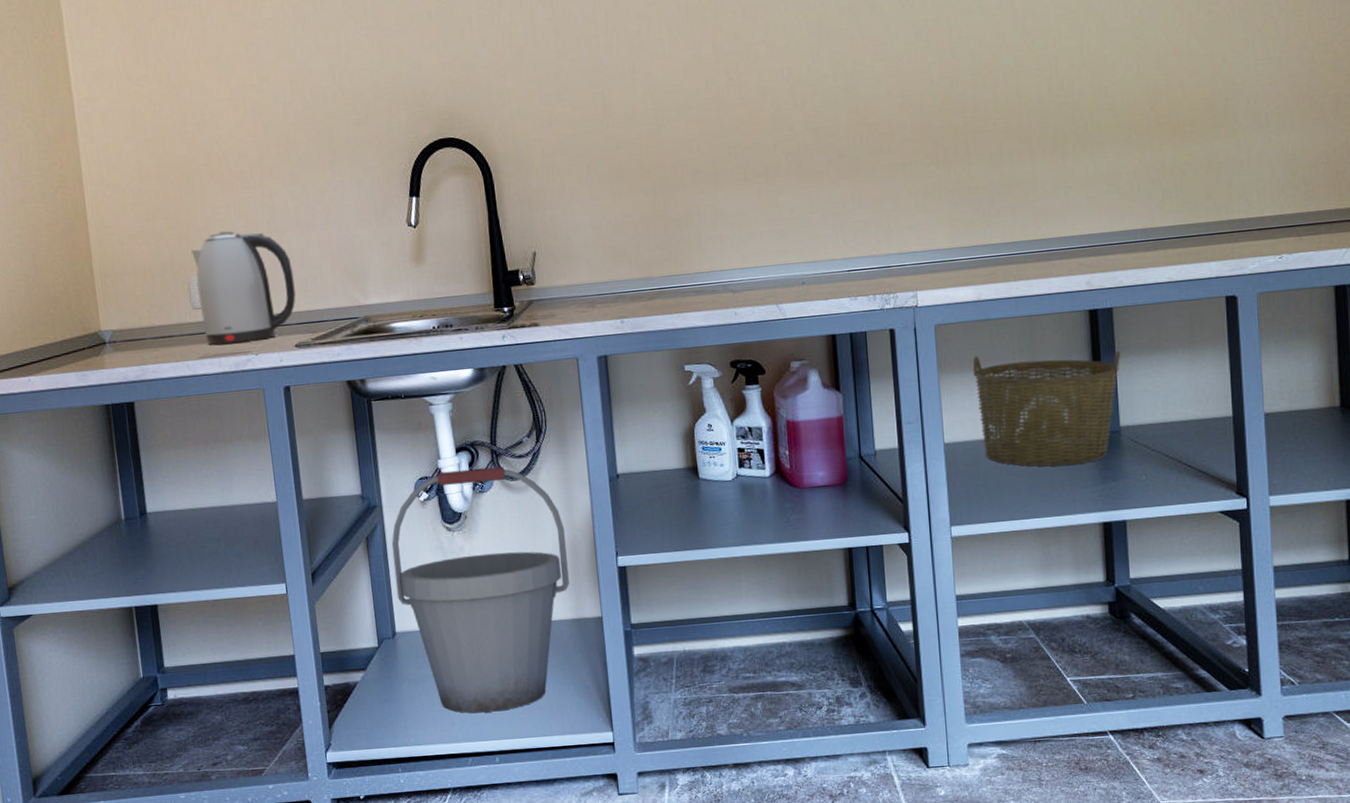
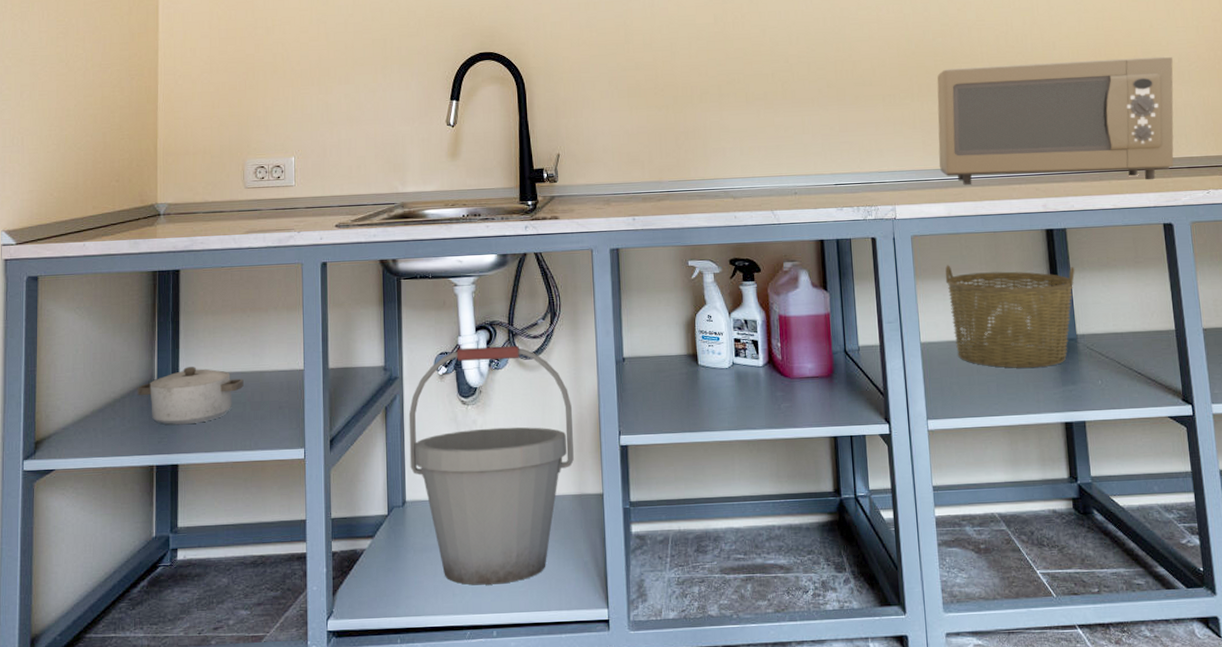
cooking pot: none [104,504,216,566] -> present [137,367,244,426]
kettle: present [191,231,296,345] -> none [249,121,340,221]
microwave: none [966,97,1248,263] -> present [937,56,1174,185]

